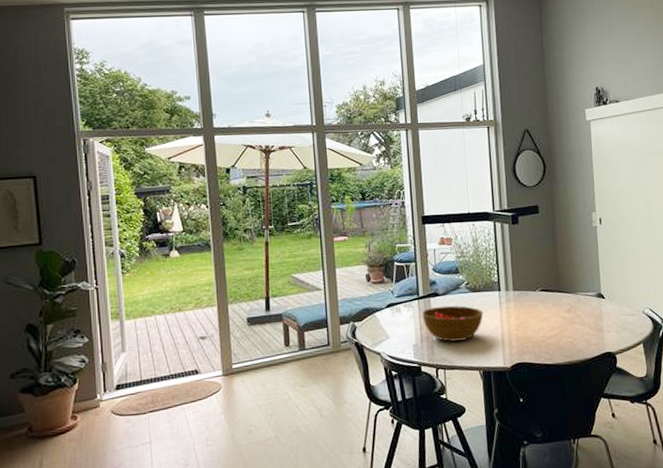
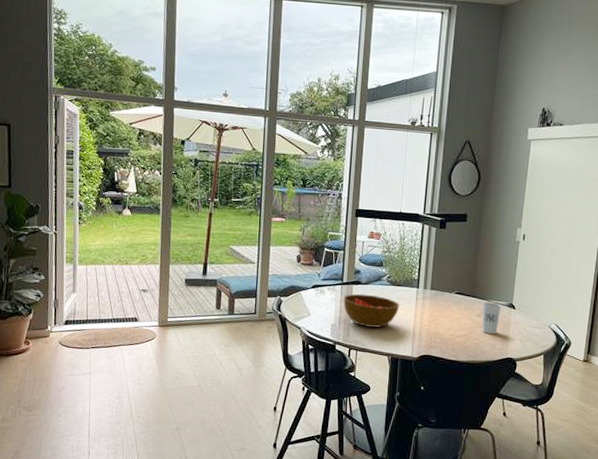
cup: none [570,295,591,329] -> present [481,302,501,334]

